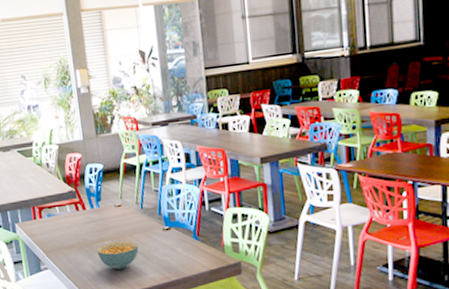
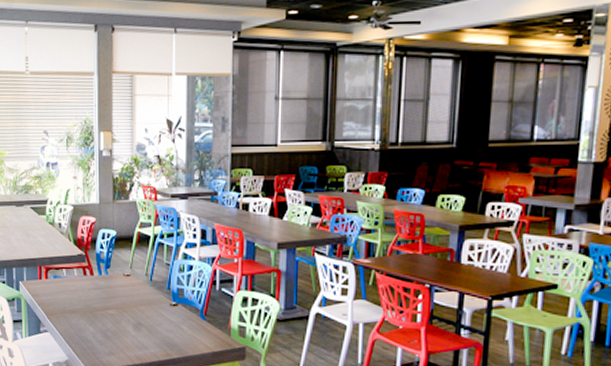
cereal bowl: present [97,241,139,269] -> none [100,311,143,340]

